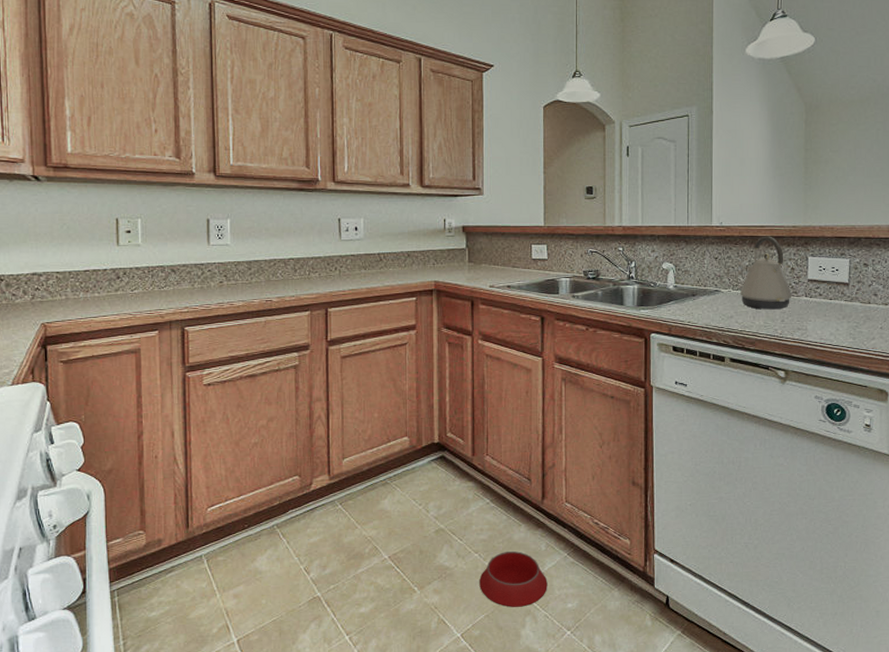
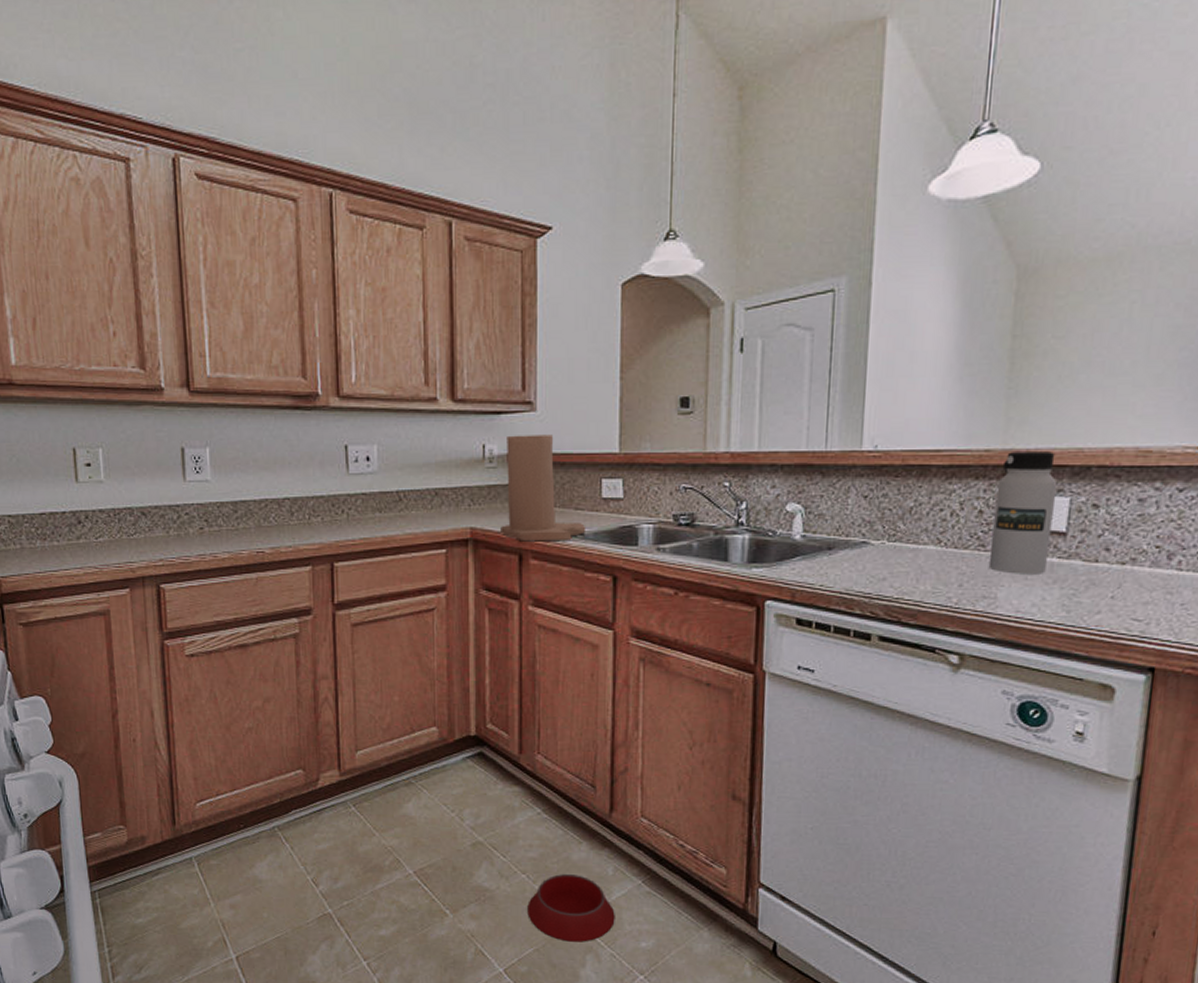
paper towel: none [457,212,520,291] -> present [501,434,585,542]
kettle: present [740,236,792,311] -> none [899,464,978,571]
water bottle: none [800,228,841,313] -> present [988,452,1058,574]

